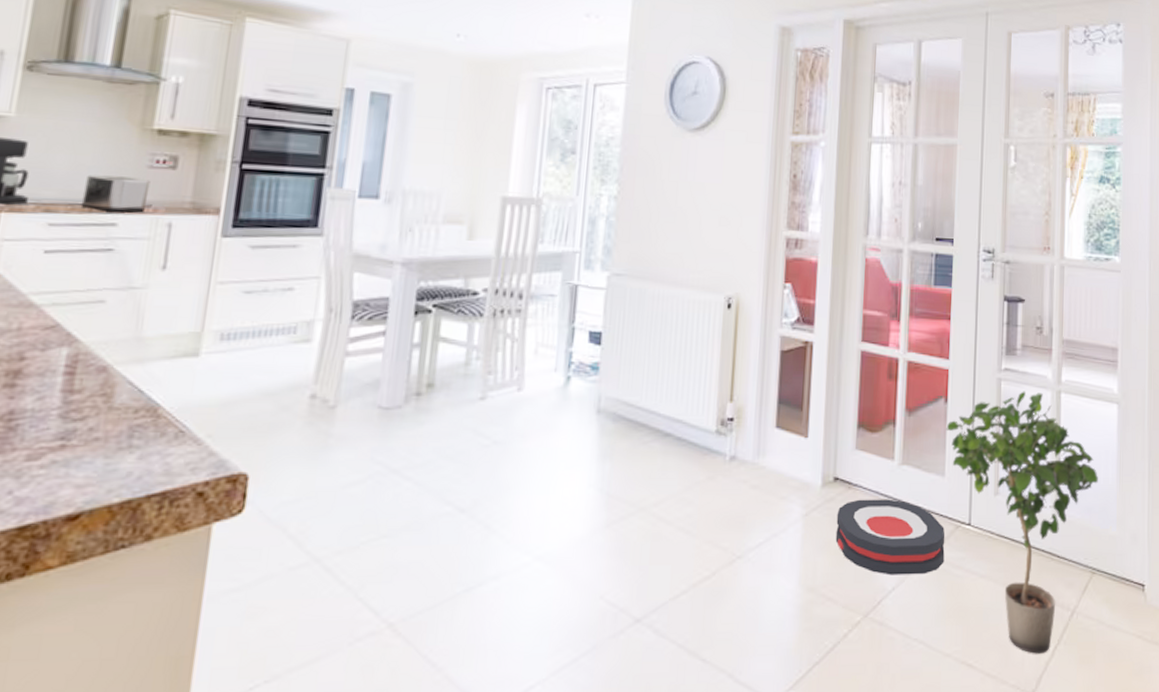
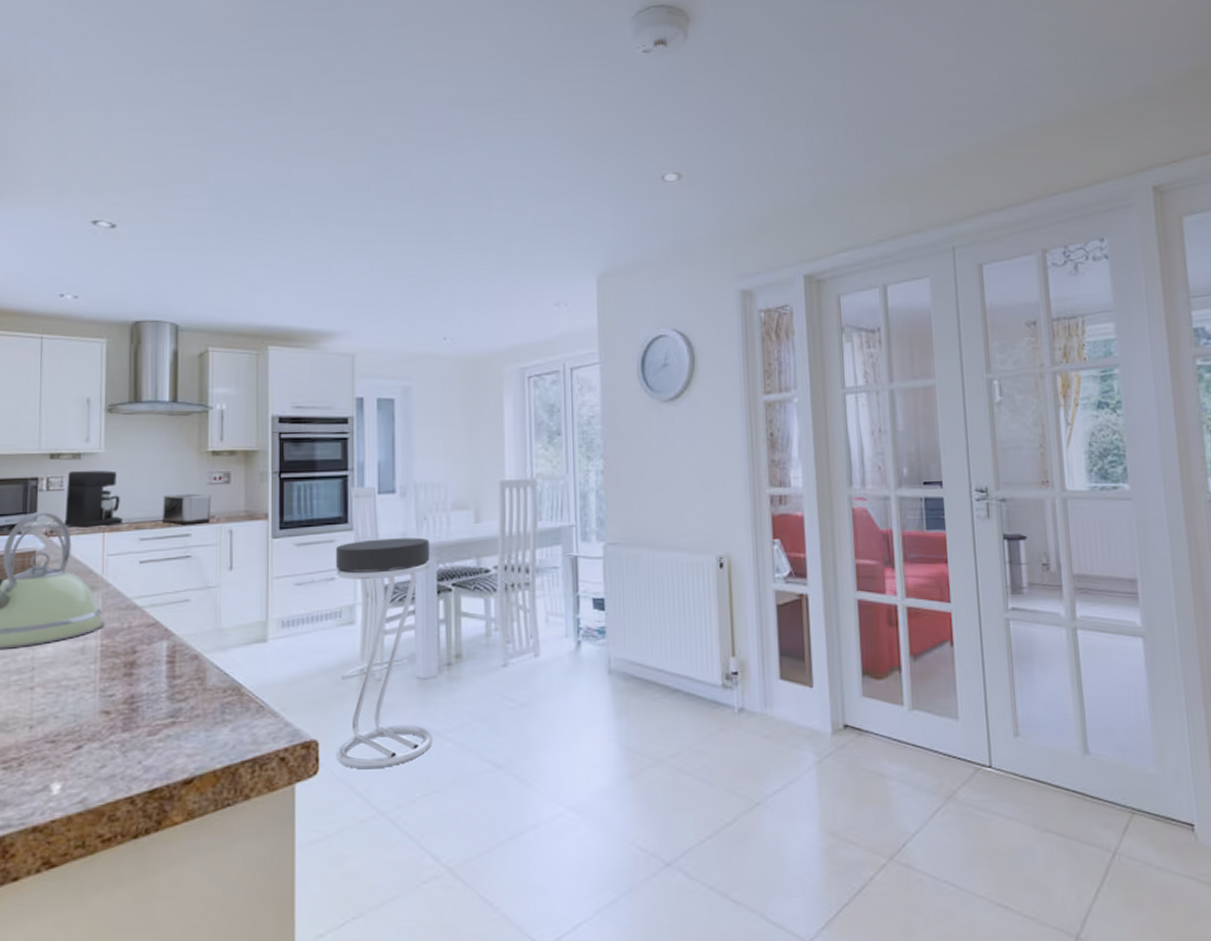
bar stool: none [269,248,413,509] -> present [335,537,433,770]
robot vacuum: present [835,499,945,575] -> none [850,744,968,819]
potted plant: present [946,391,1098,654] -> none [955,630,1129,896]

